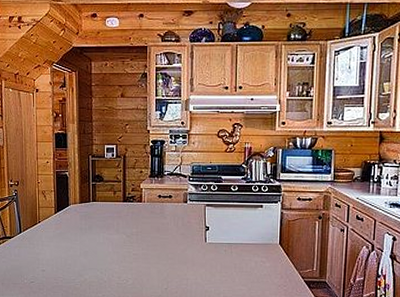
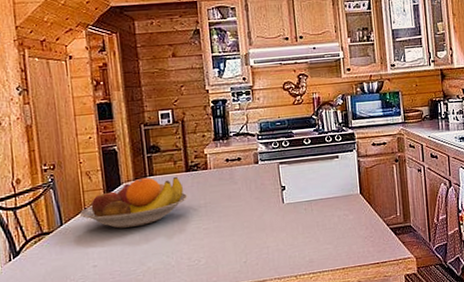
fruit bowl: none [35,202,124,243] -> present [80,176,189,229]

